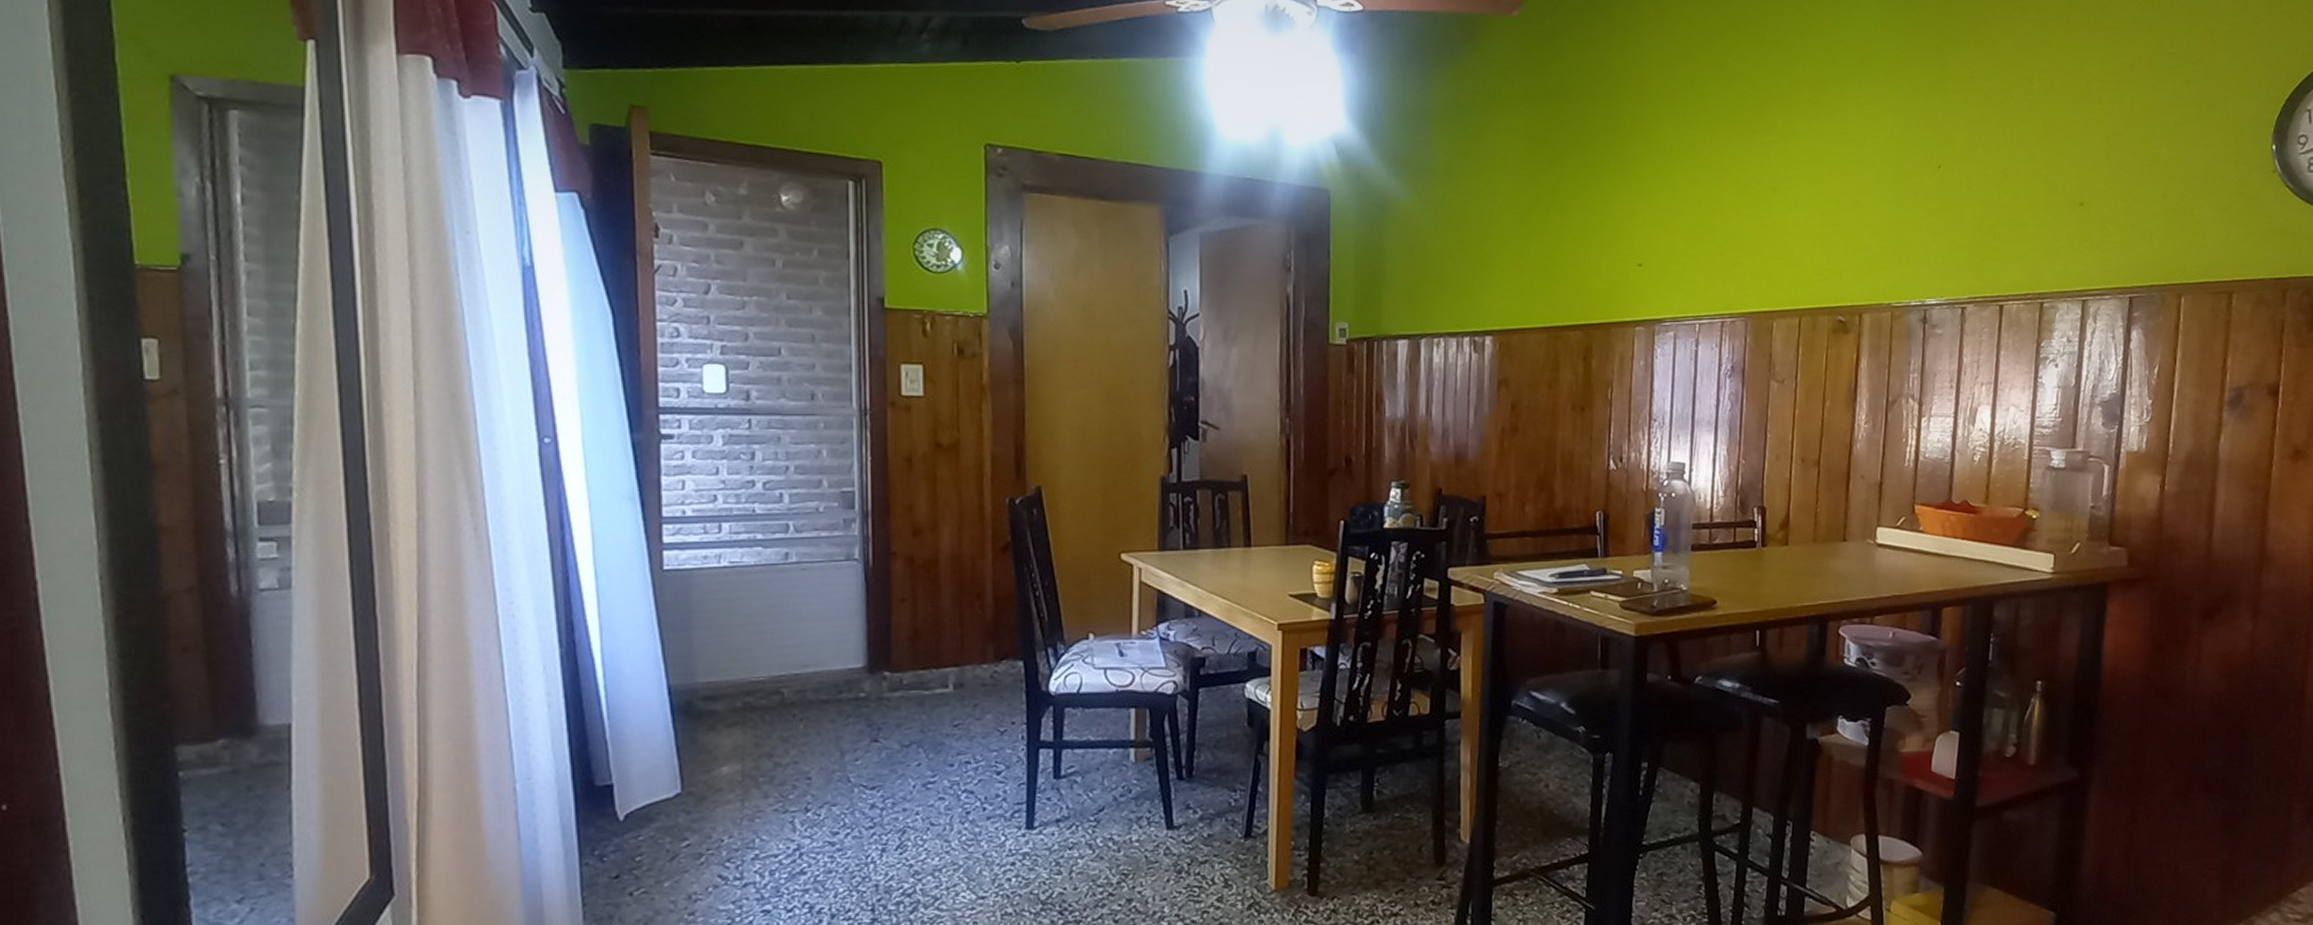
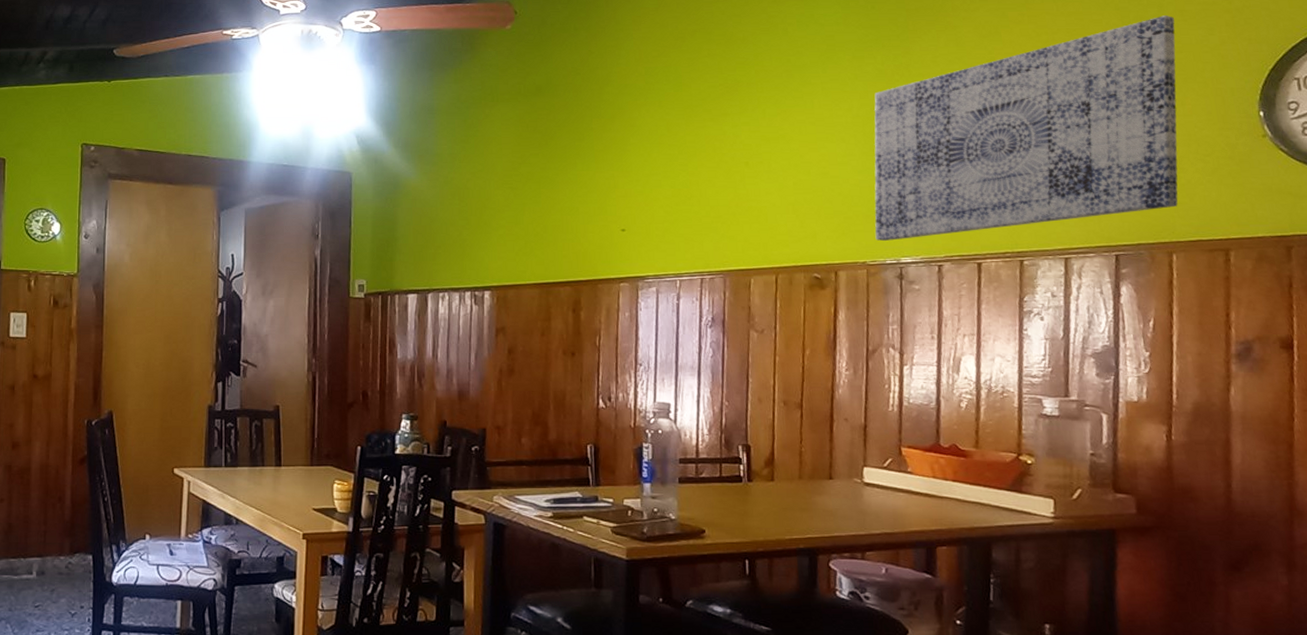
wall art: none [1901,35,2204,280] -> present [874,15,1178,241]

